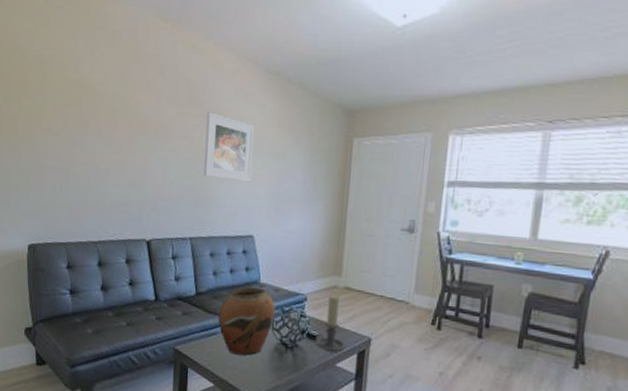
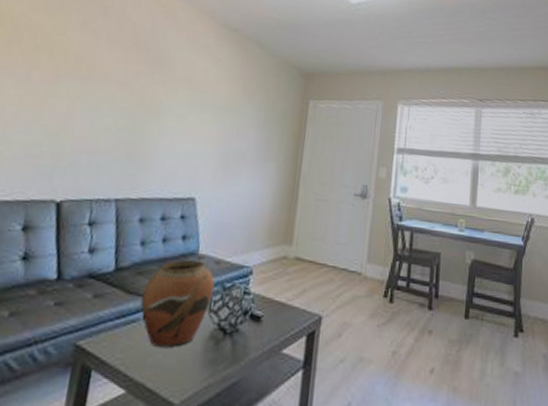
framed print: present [203,112,255,182] -> none [141,59,207,138]
candle holder: present [315,295,346,352] -> none [259,267,294,335]

